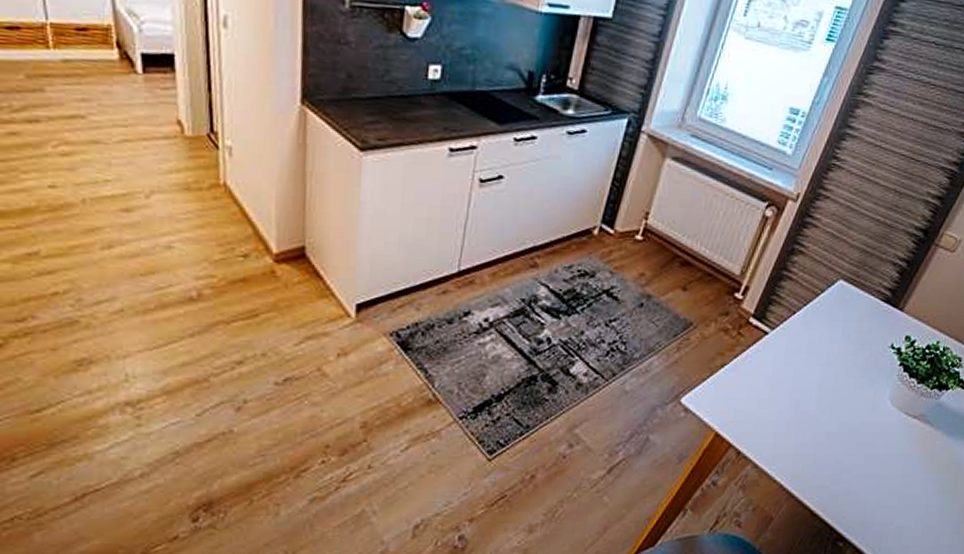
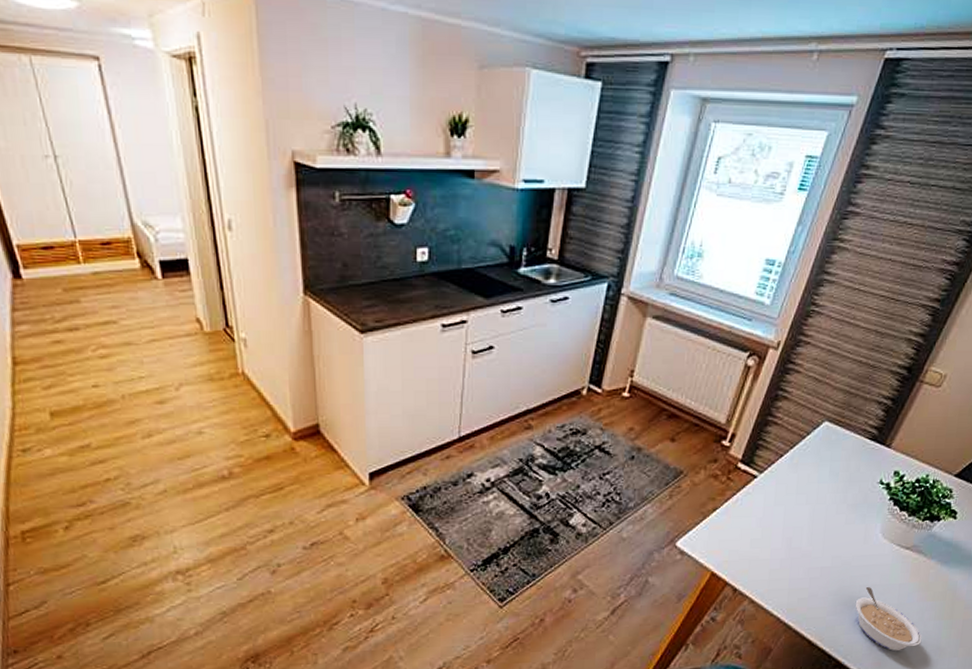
legume: none [859,456,925,525] -> present [855,587,922,651]

